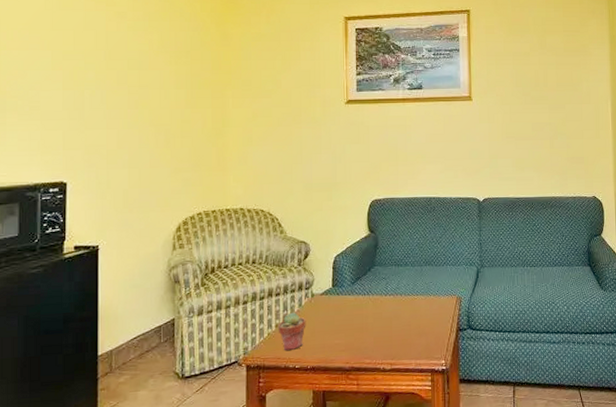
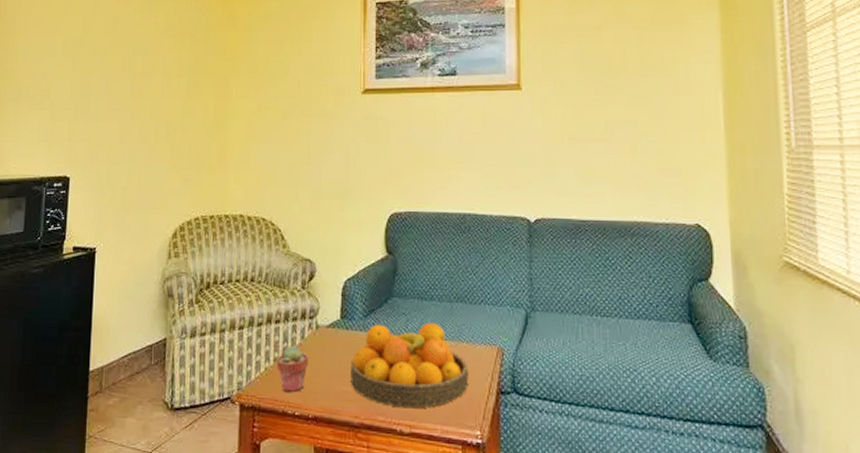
fruit bowl: none [342,283,435,351] -> present [351,323,469,409]

